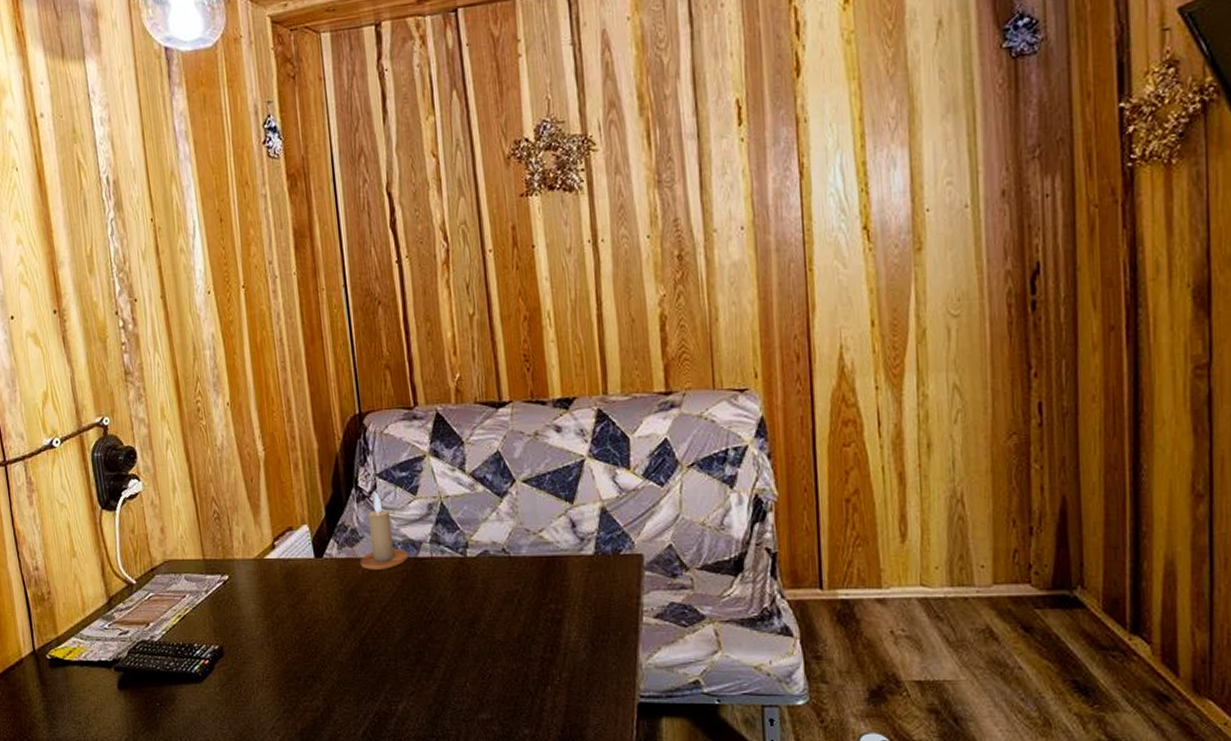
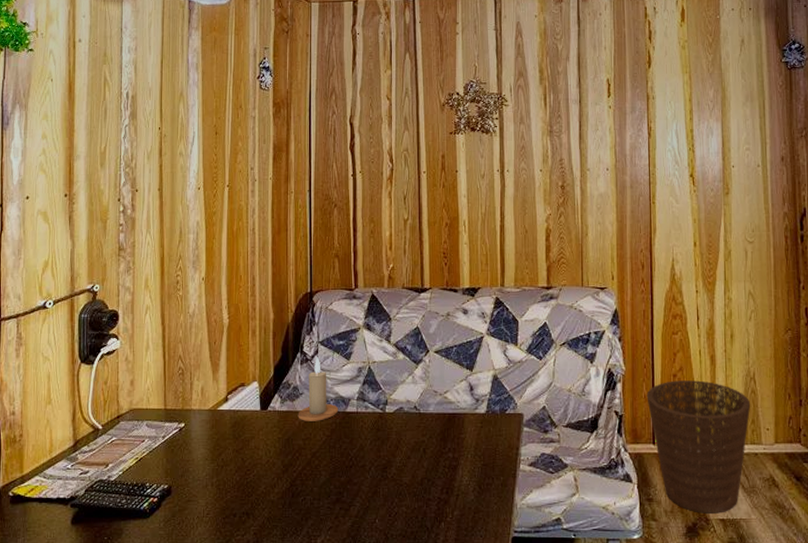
basket: none [809,505,958,674] -> present [646,380,751,514]

